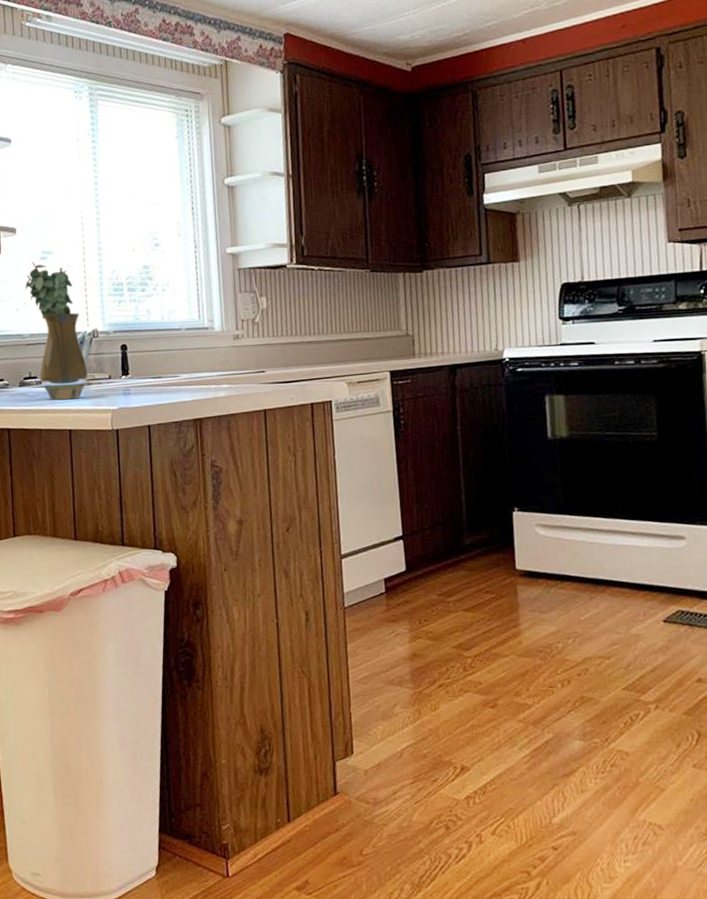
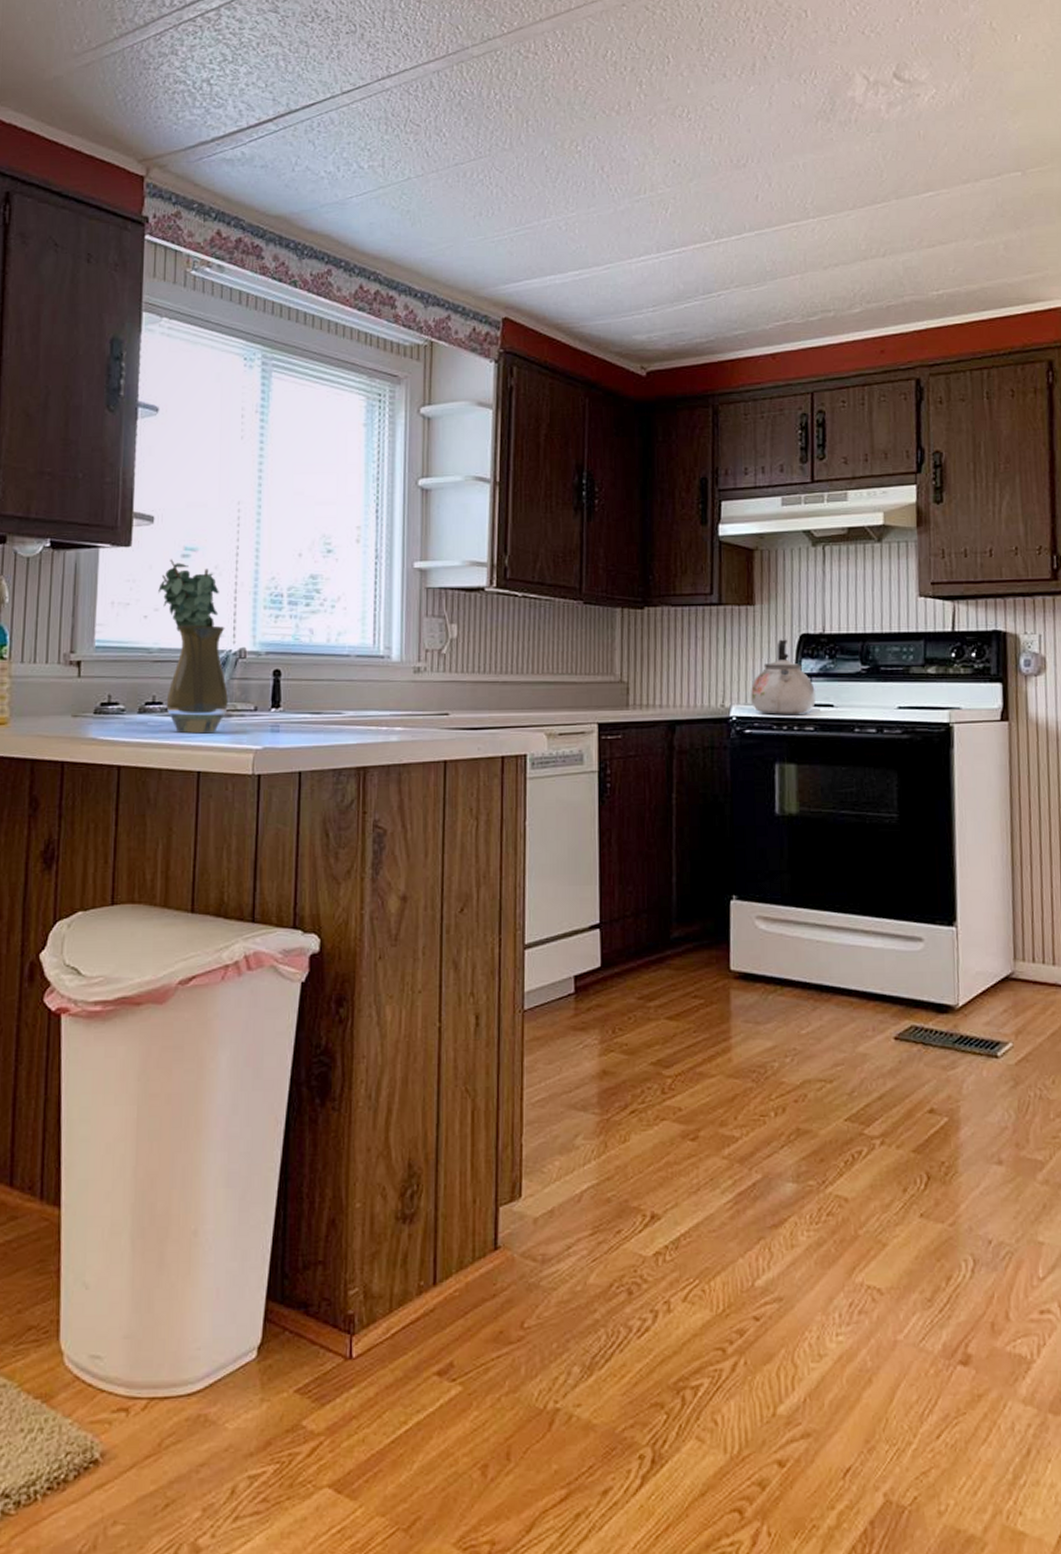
kettle: none [520,289,579,355] -> present [751,639,816,716]

